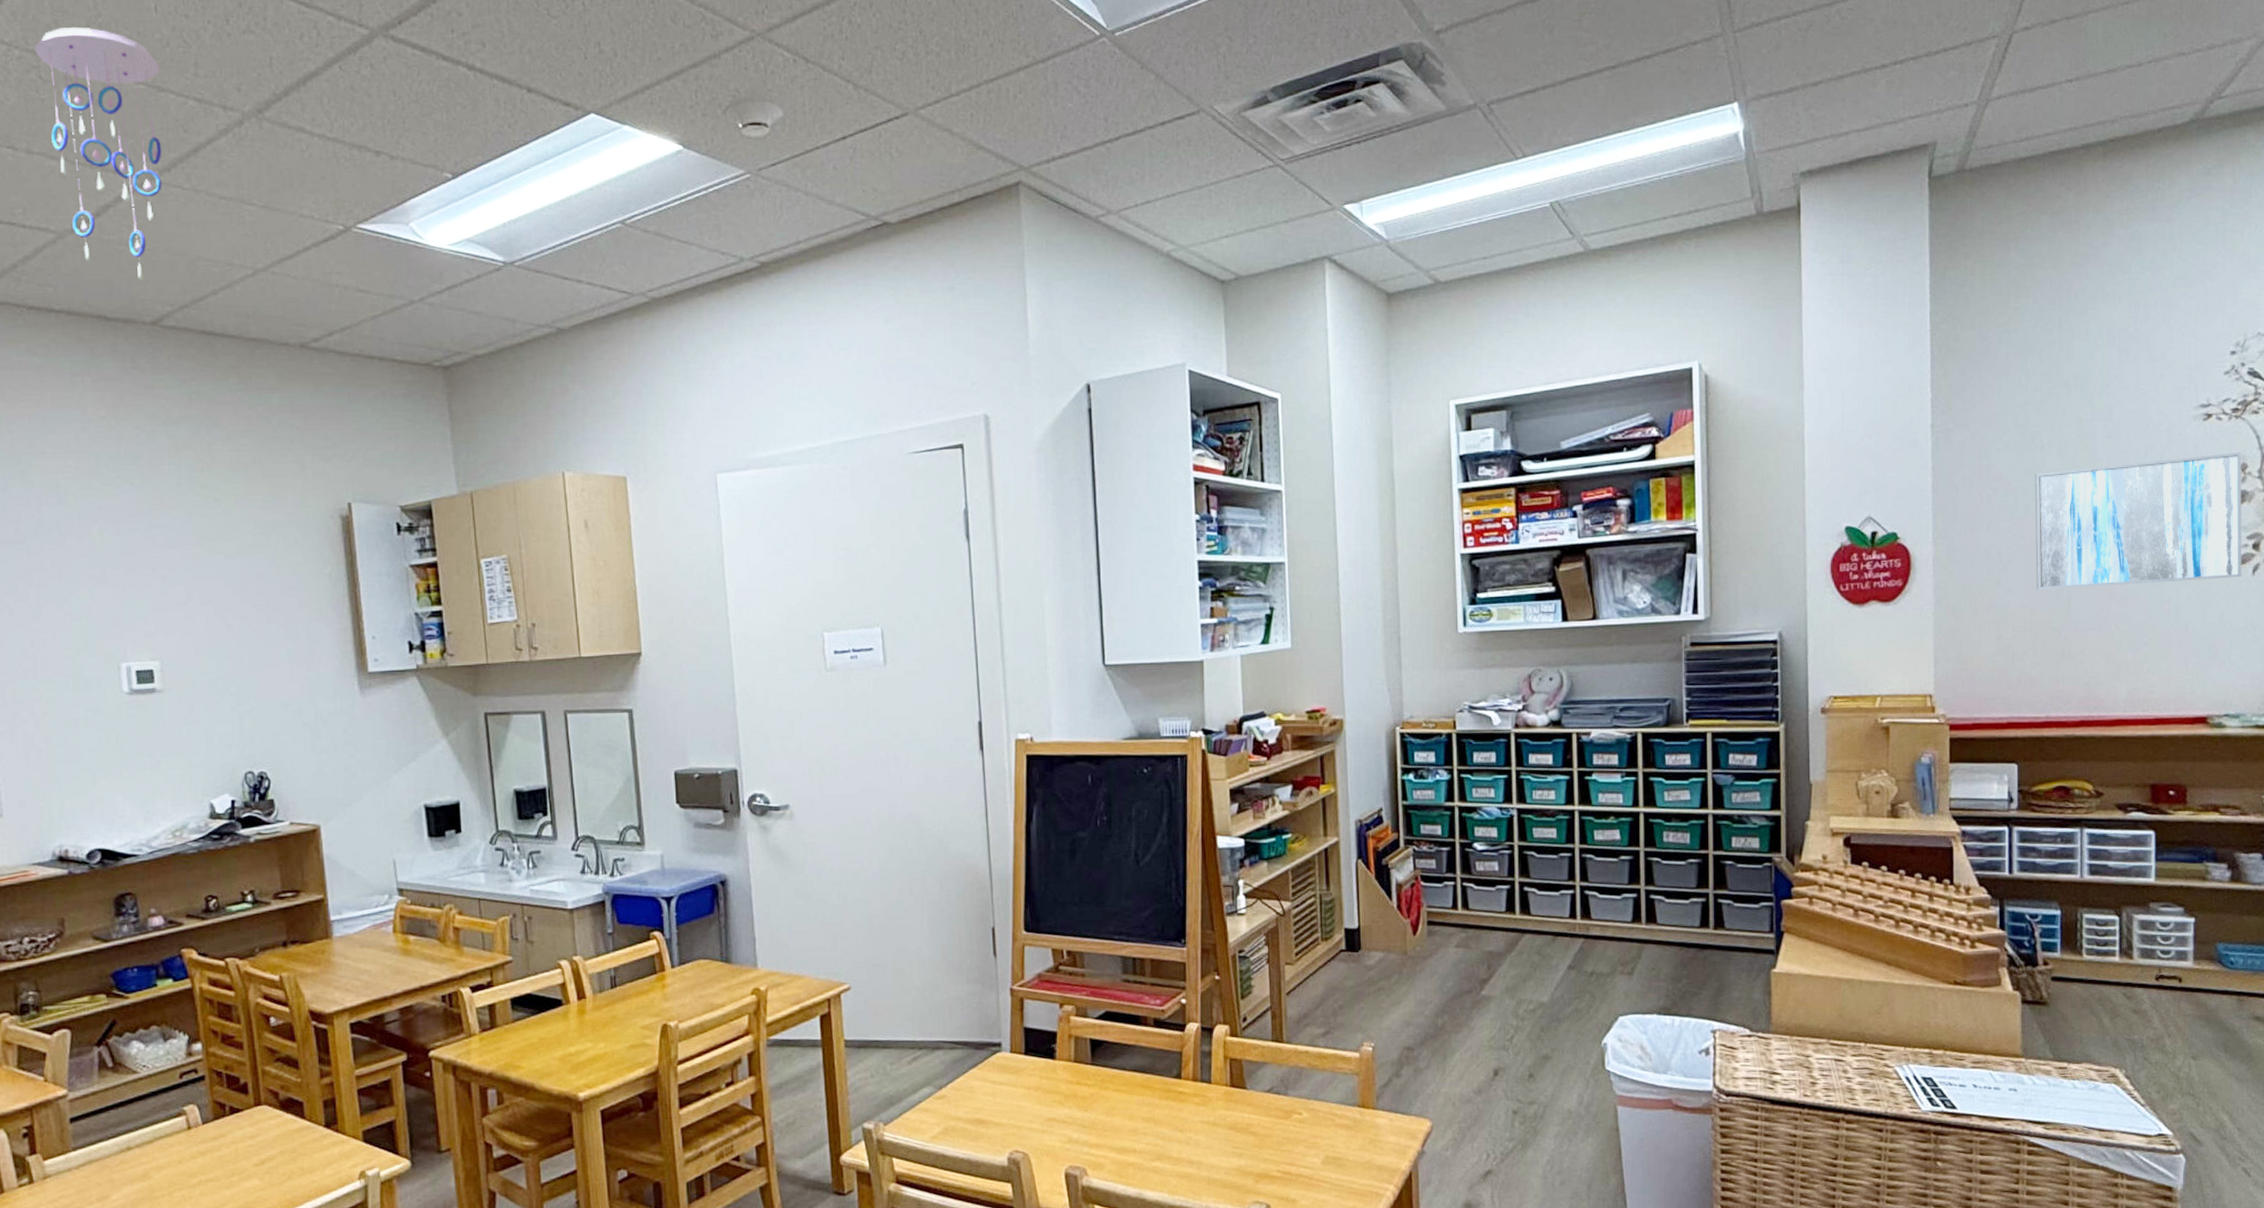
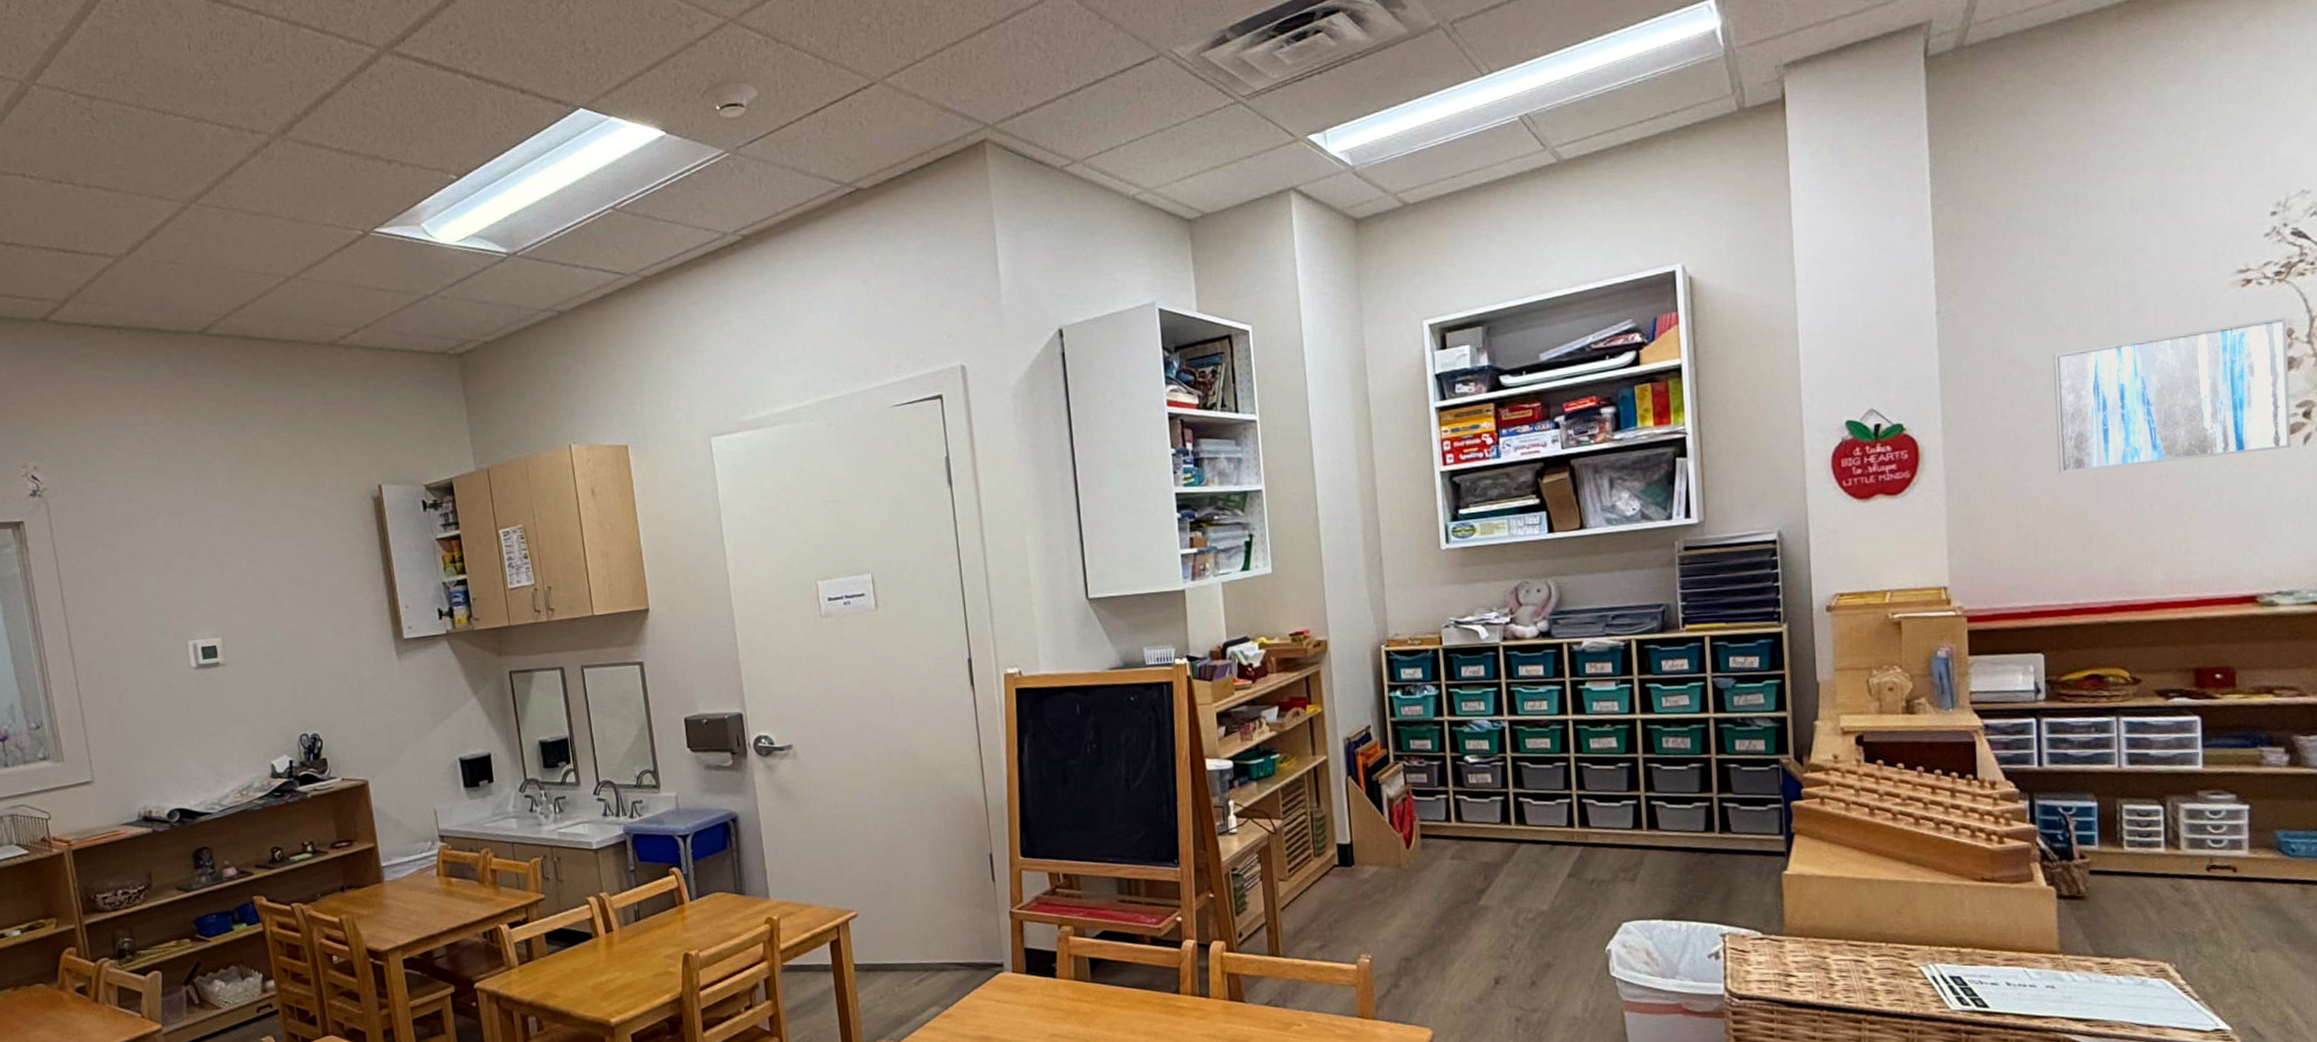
ceiling mobile: present [35,28,162,280] -> none [87,69,203,295]

